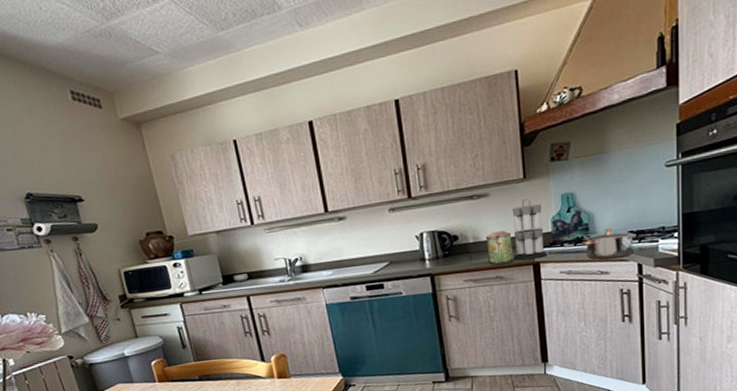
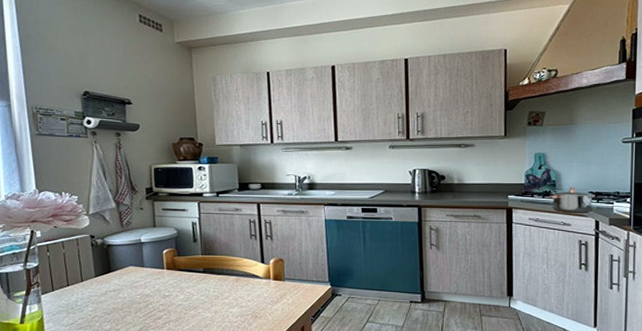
canister: present [486,230,515,265] -> none [468,177,491,206]
spice rack: present [512,197,547,260] -> none [490,152,519,205]

